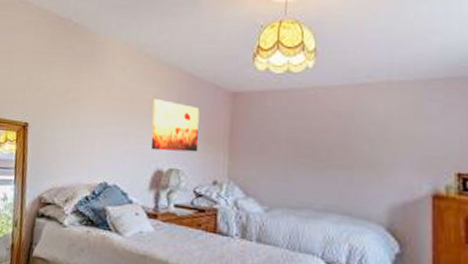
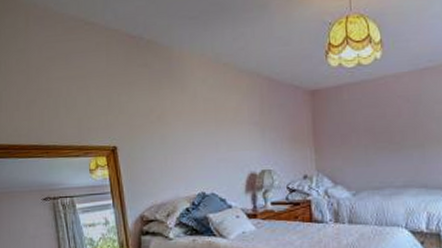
wall art: present [151,99,200,152] -> none [237,106,286,155]

